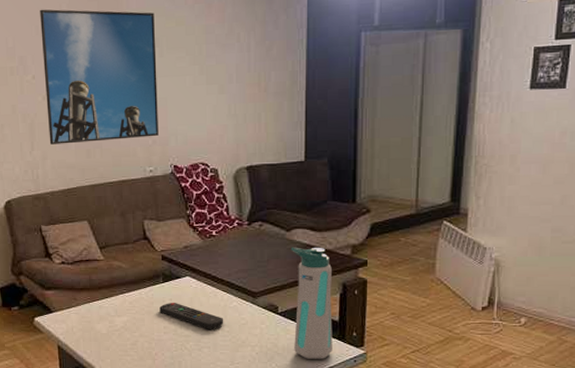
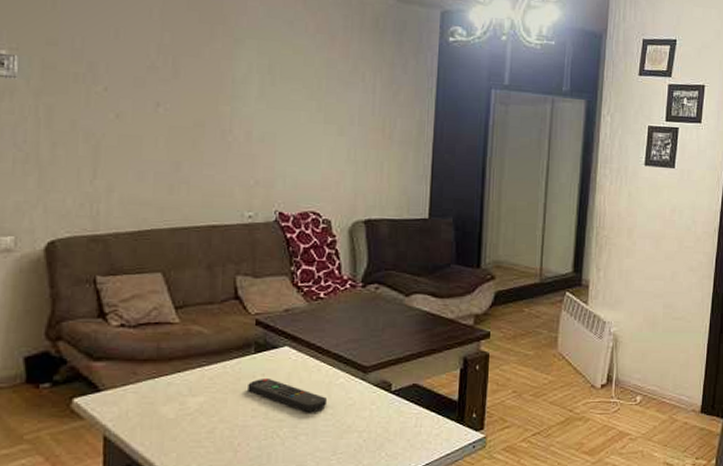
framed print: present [40,9,159,145] -> none [119,9,268,177]
water bottle: present [290,247,333,359] -> none [407,314,453,446]

